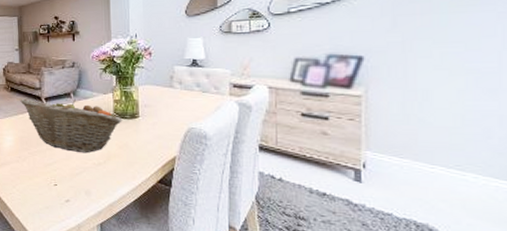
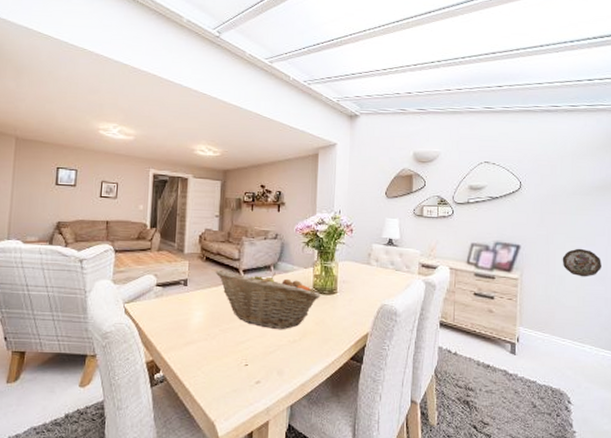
decorative plate: none [427,55,491,91] -> present [562,248,601,277]

